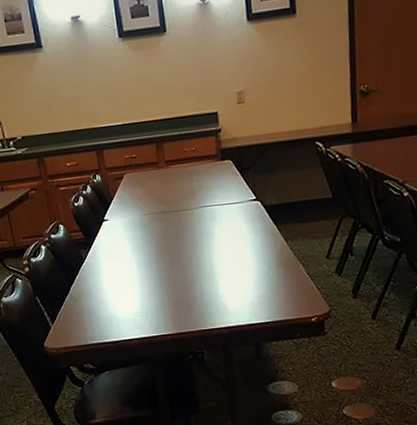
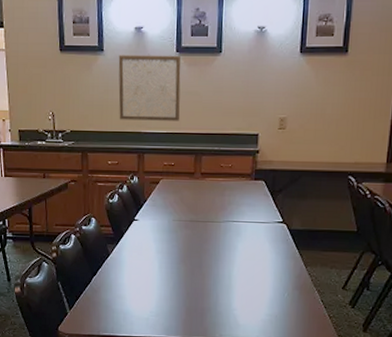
wall art: none [58,41,133,118] -> present [118,53,181,121]

